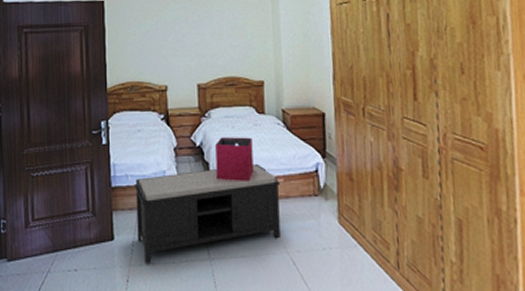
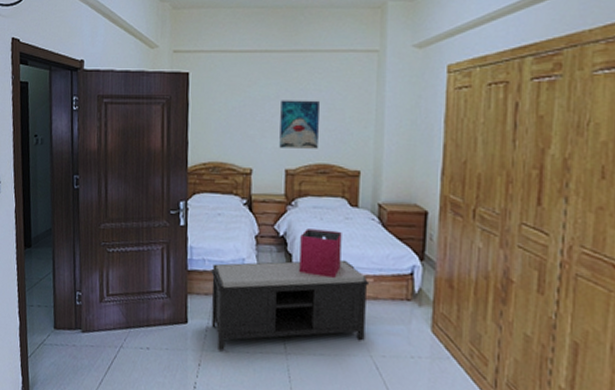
wall art: none [189,20,225,65] -> present [279,100,319,149]

